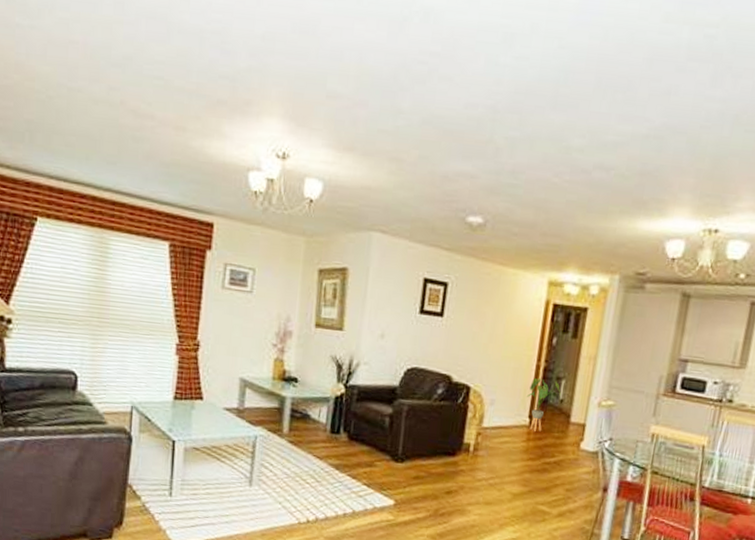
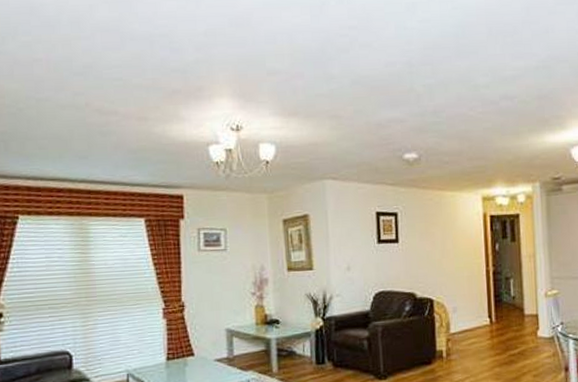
house plant: present [526,378,562,432] -> none [483,281,513,329]

